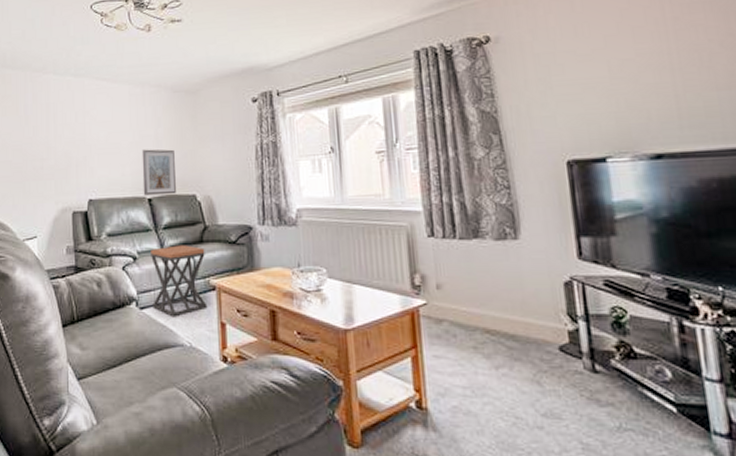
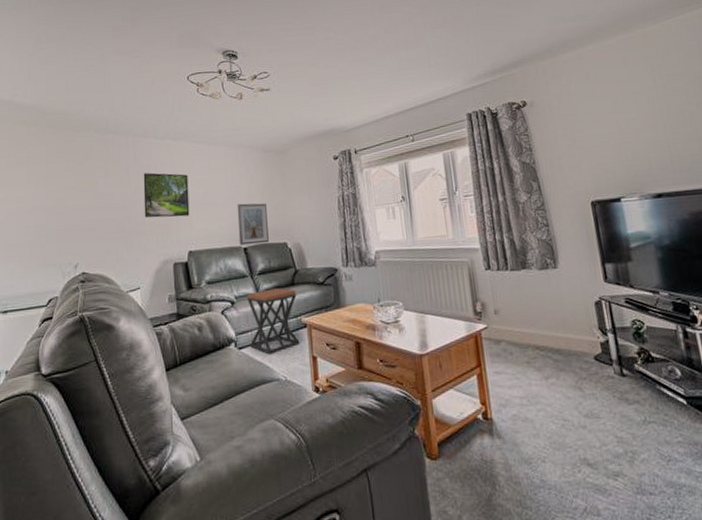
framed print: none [42,112,91,162] -> present [143,172,190,218]

